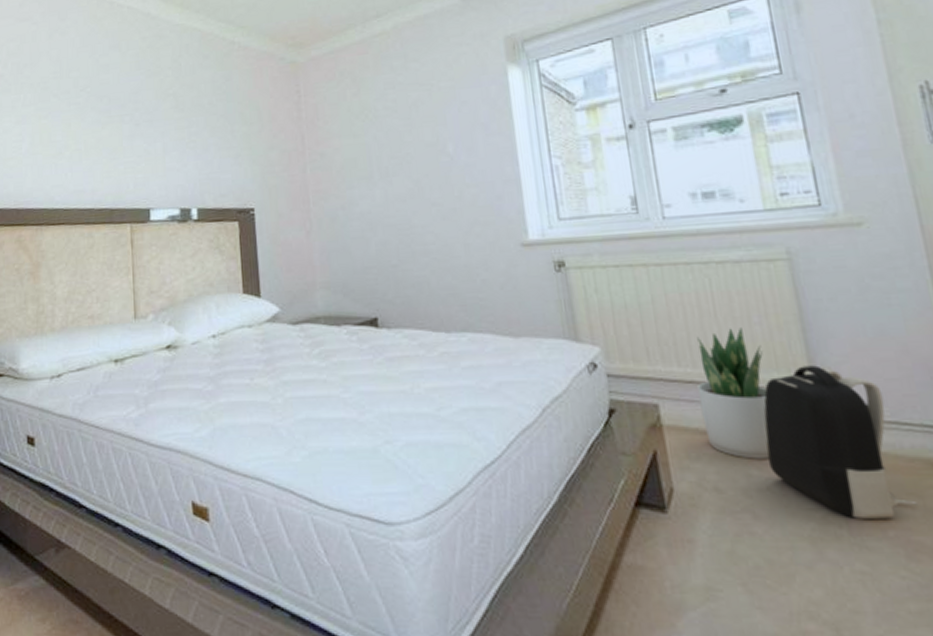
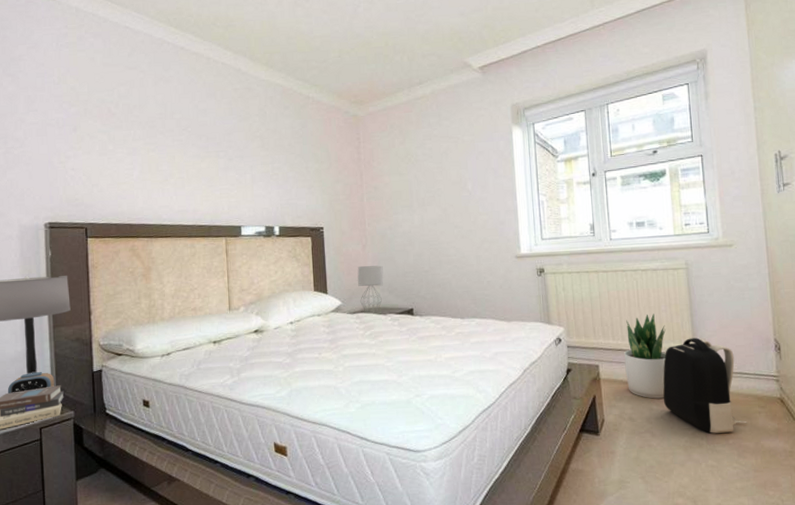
table lamp: none [299,258,336,322] -> present [357,265,384,312]

